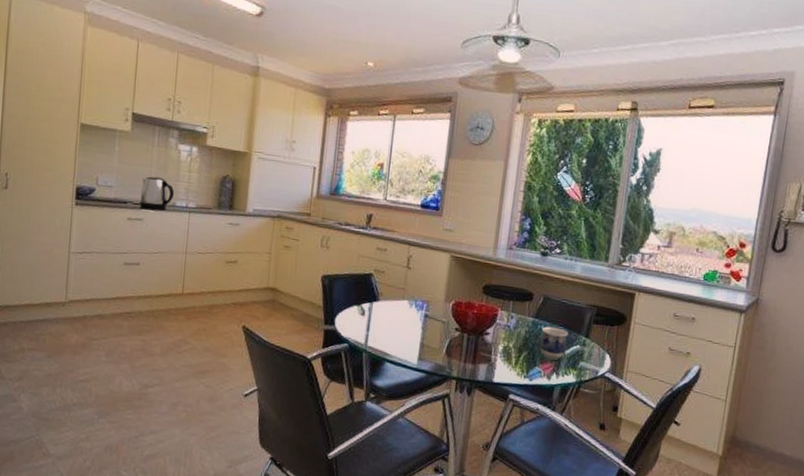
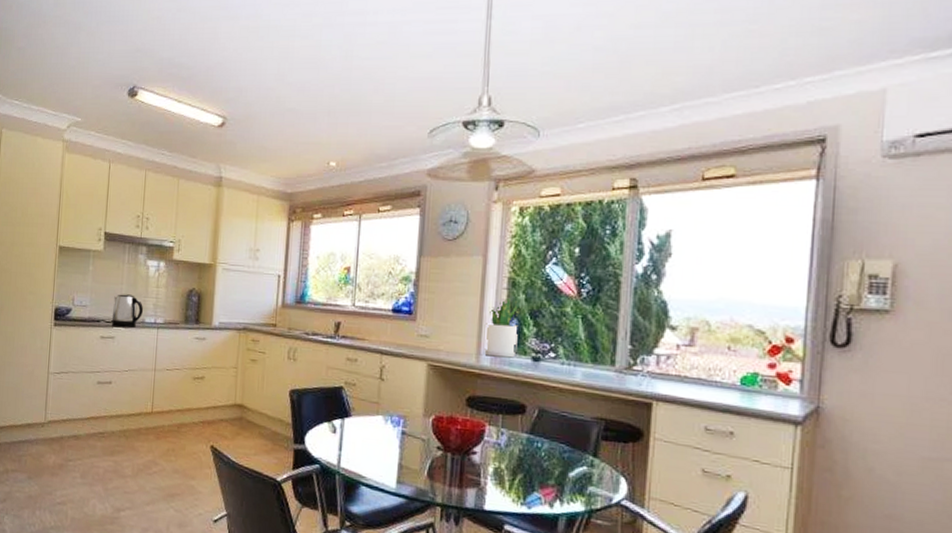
planter: none [500,199,533,253] -> present [483,297,519,358]
cup: present [540,326,576,360] -> none [538,444,581,484]

